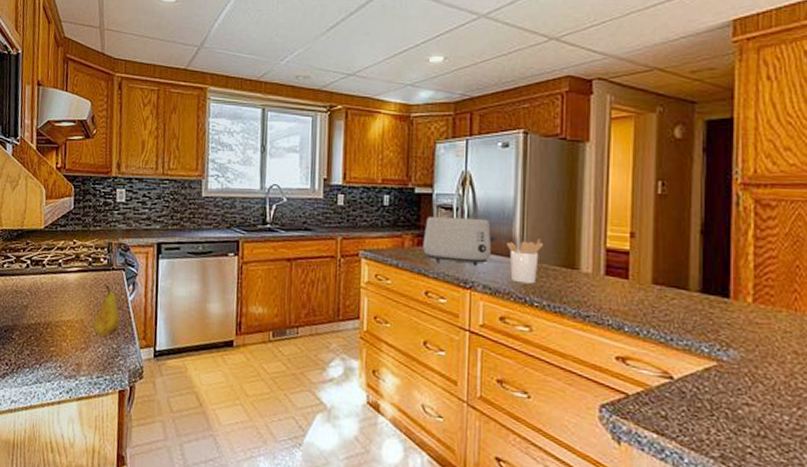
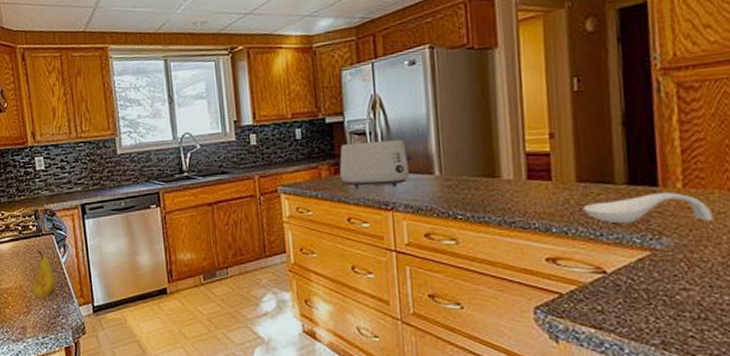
utensil holder: present [506,239,544,284] -> none [423,152,462,199]
spoon rest: none [656,304,780,340] -> present [583,191,714,224]

